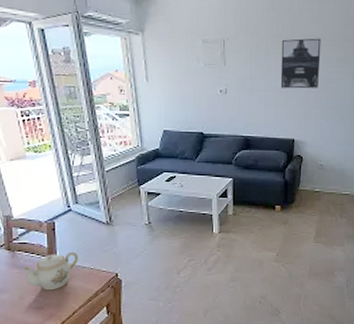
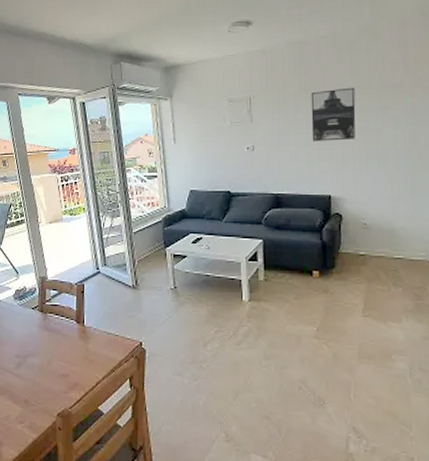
teapot: present [23,251,78,291] -> none [53,316,104,357]

